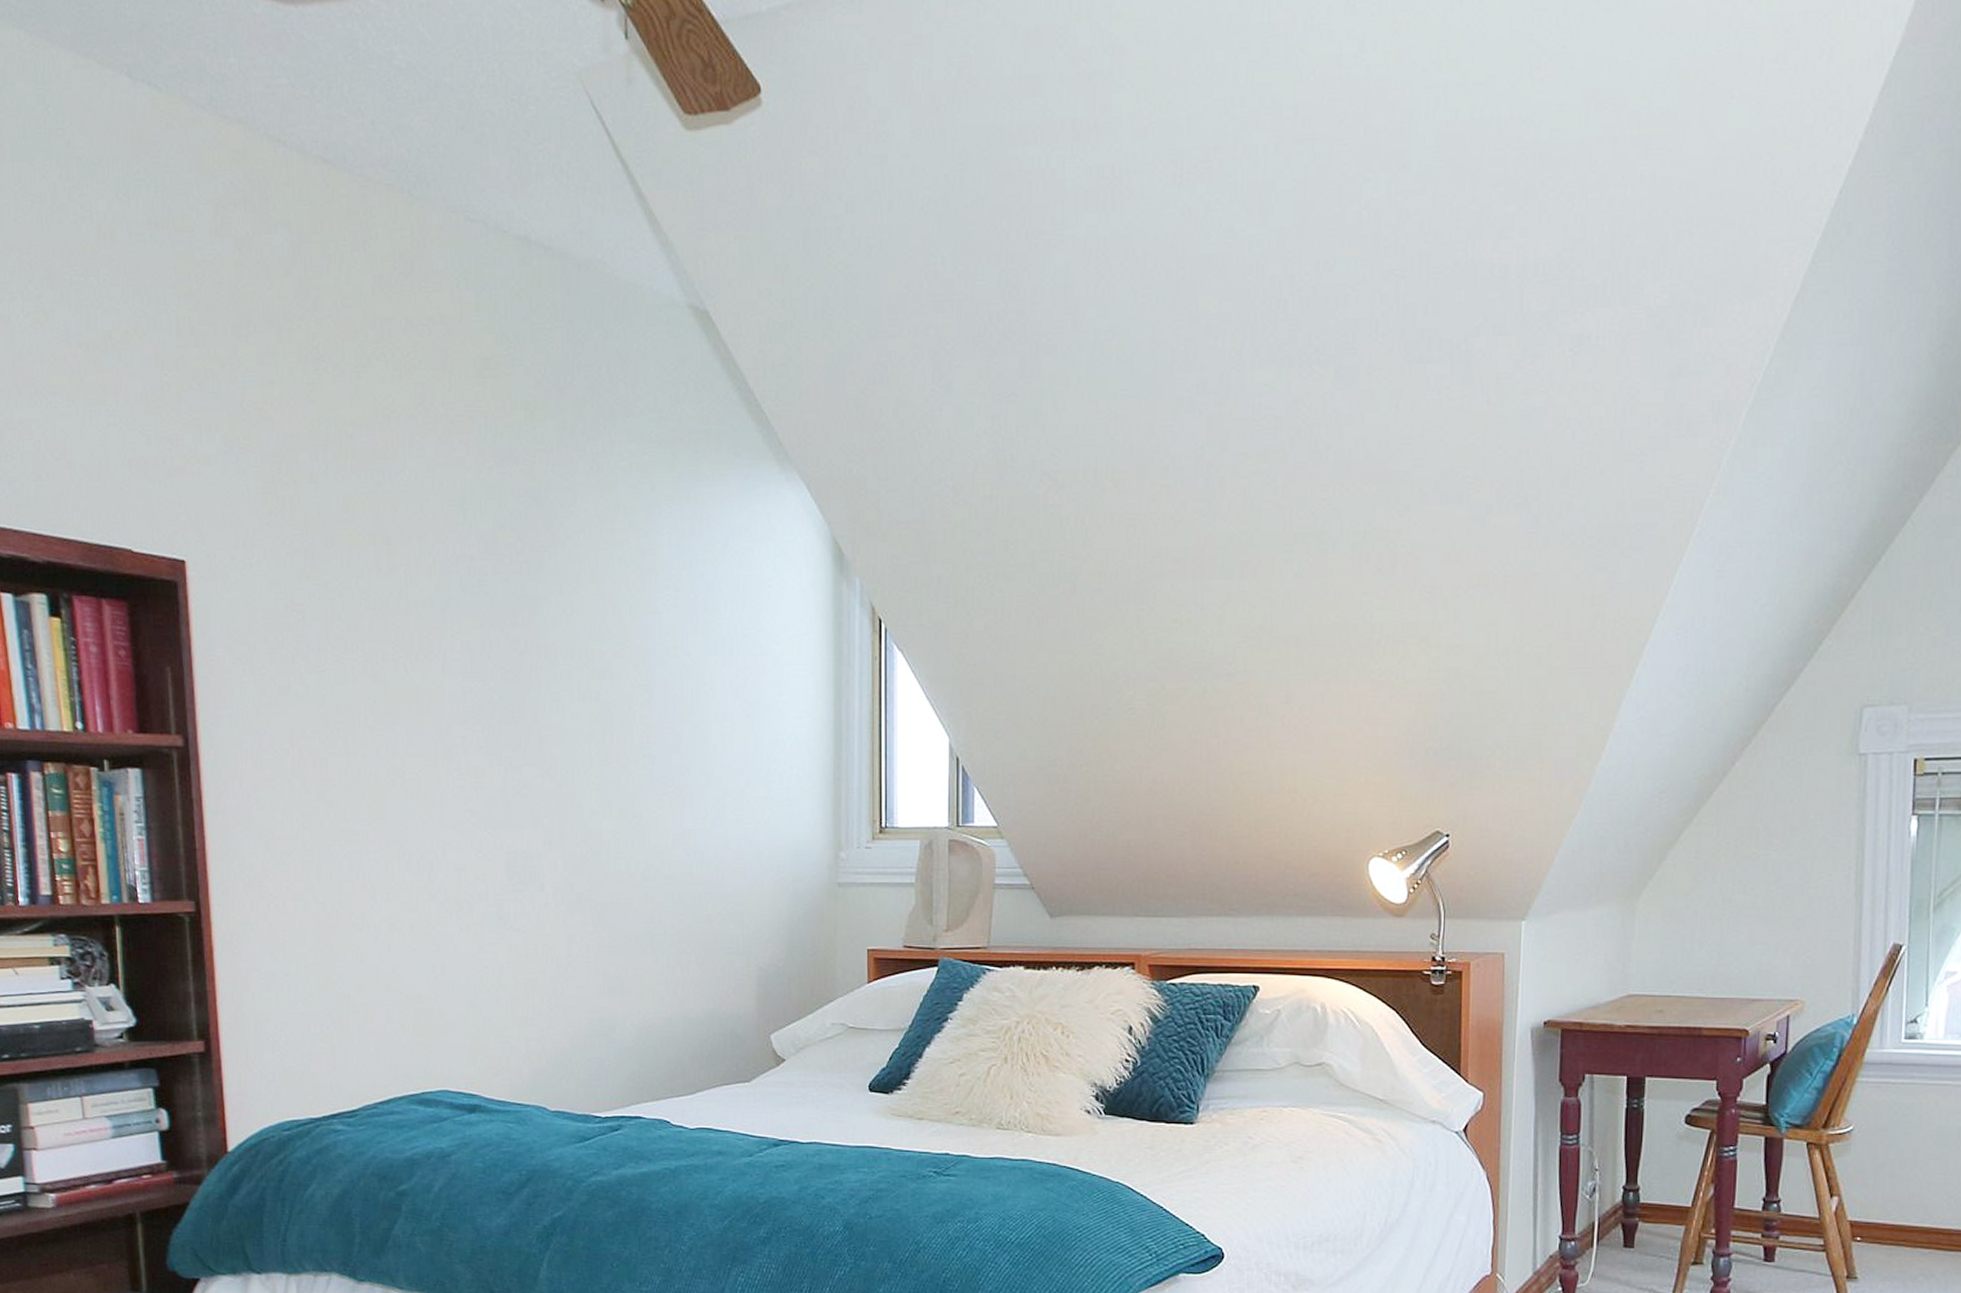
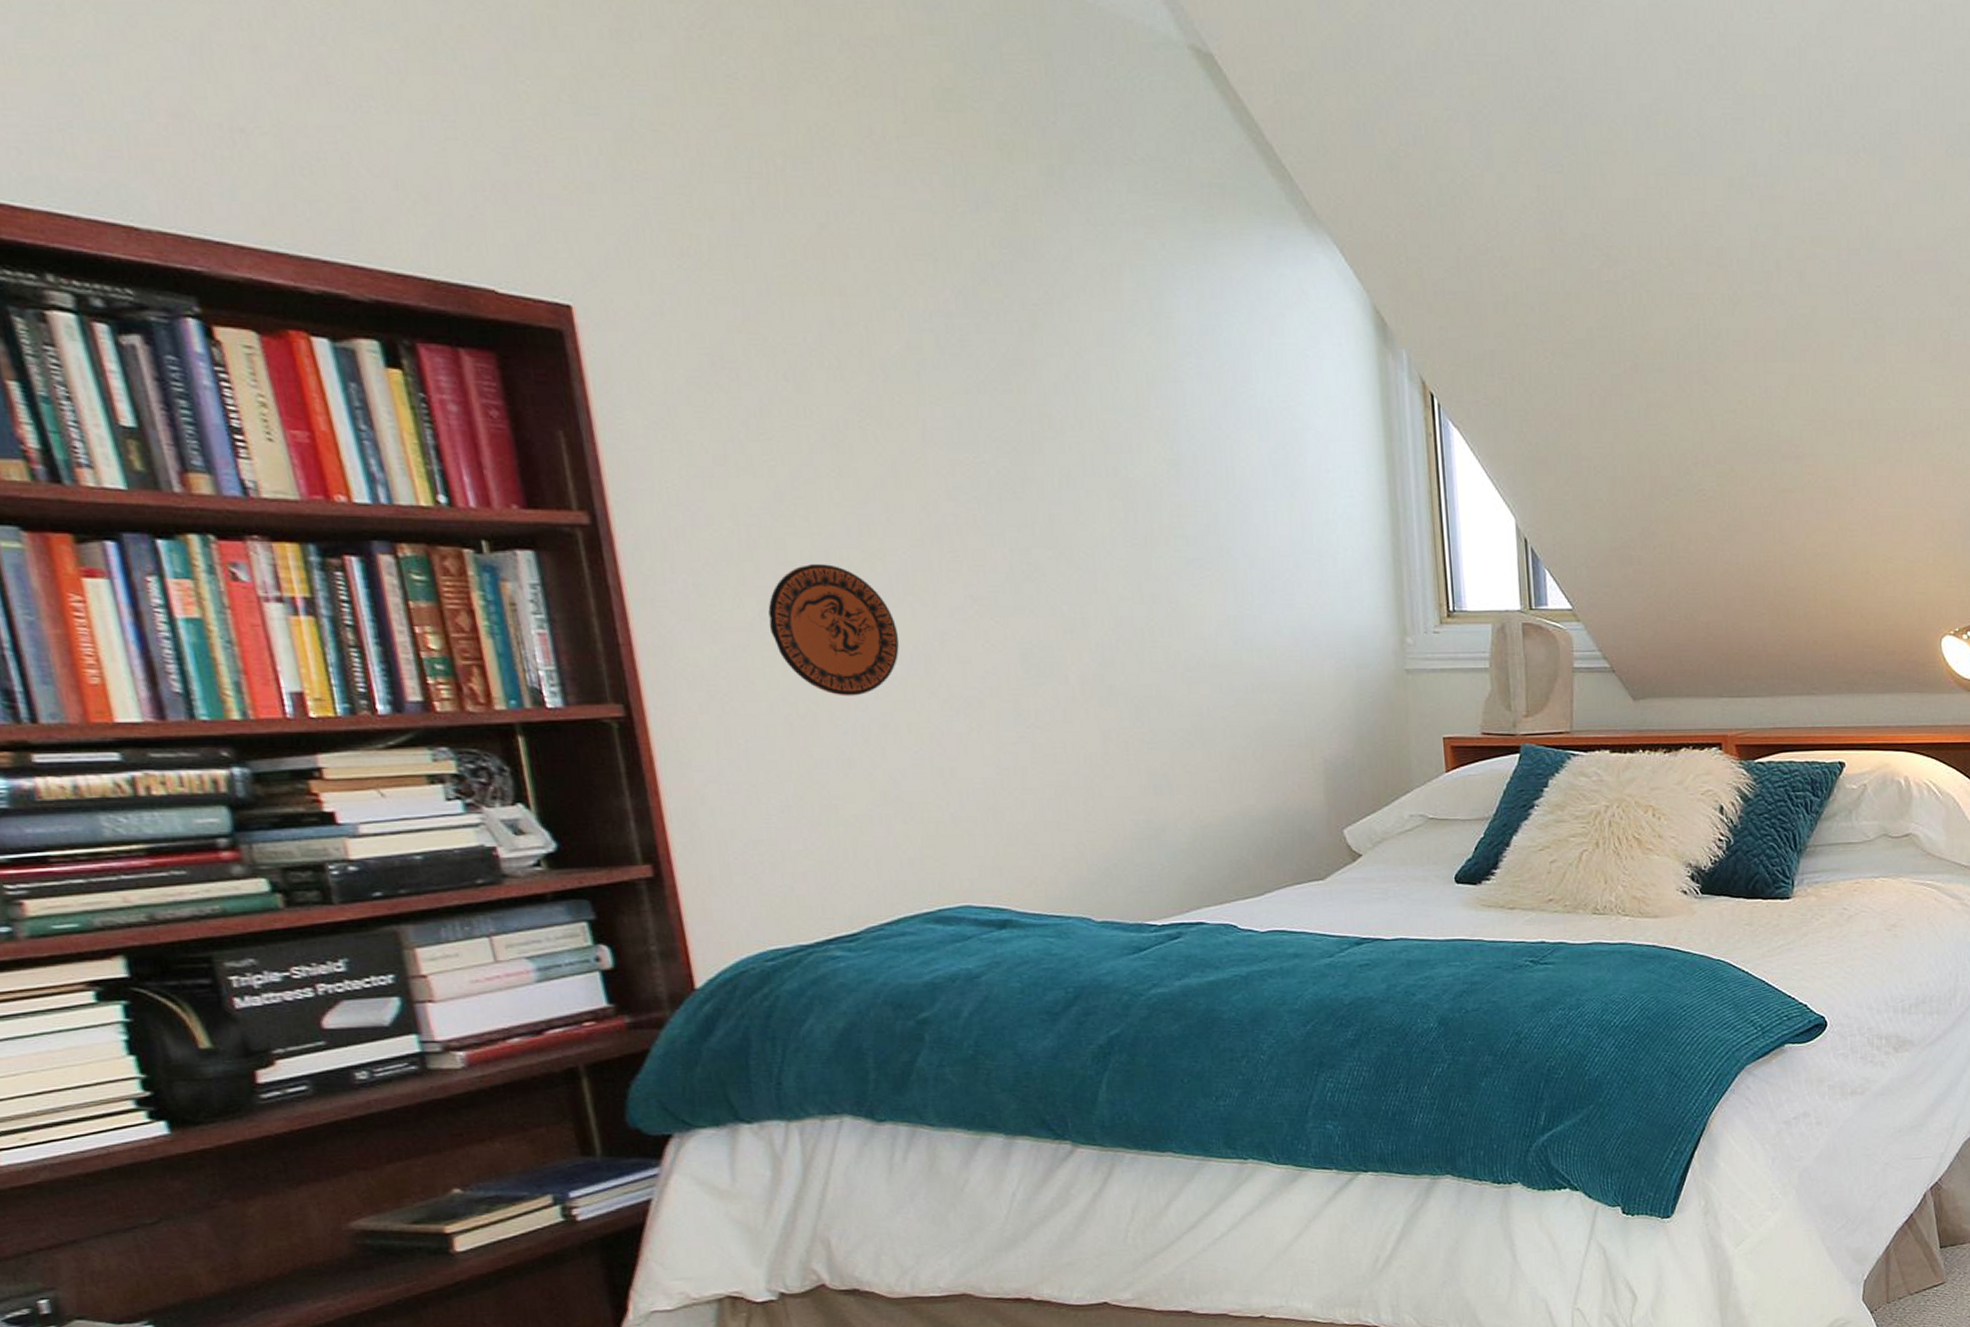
decorative plate: none [309,781,410,898] -> present [768,564,900,696]

